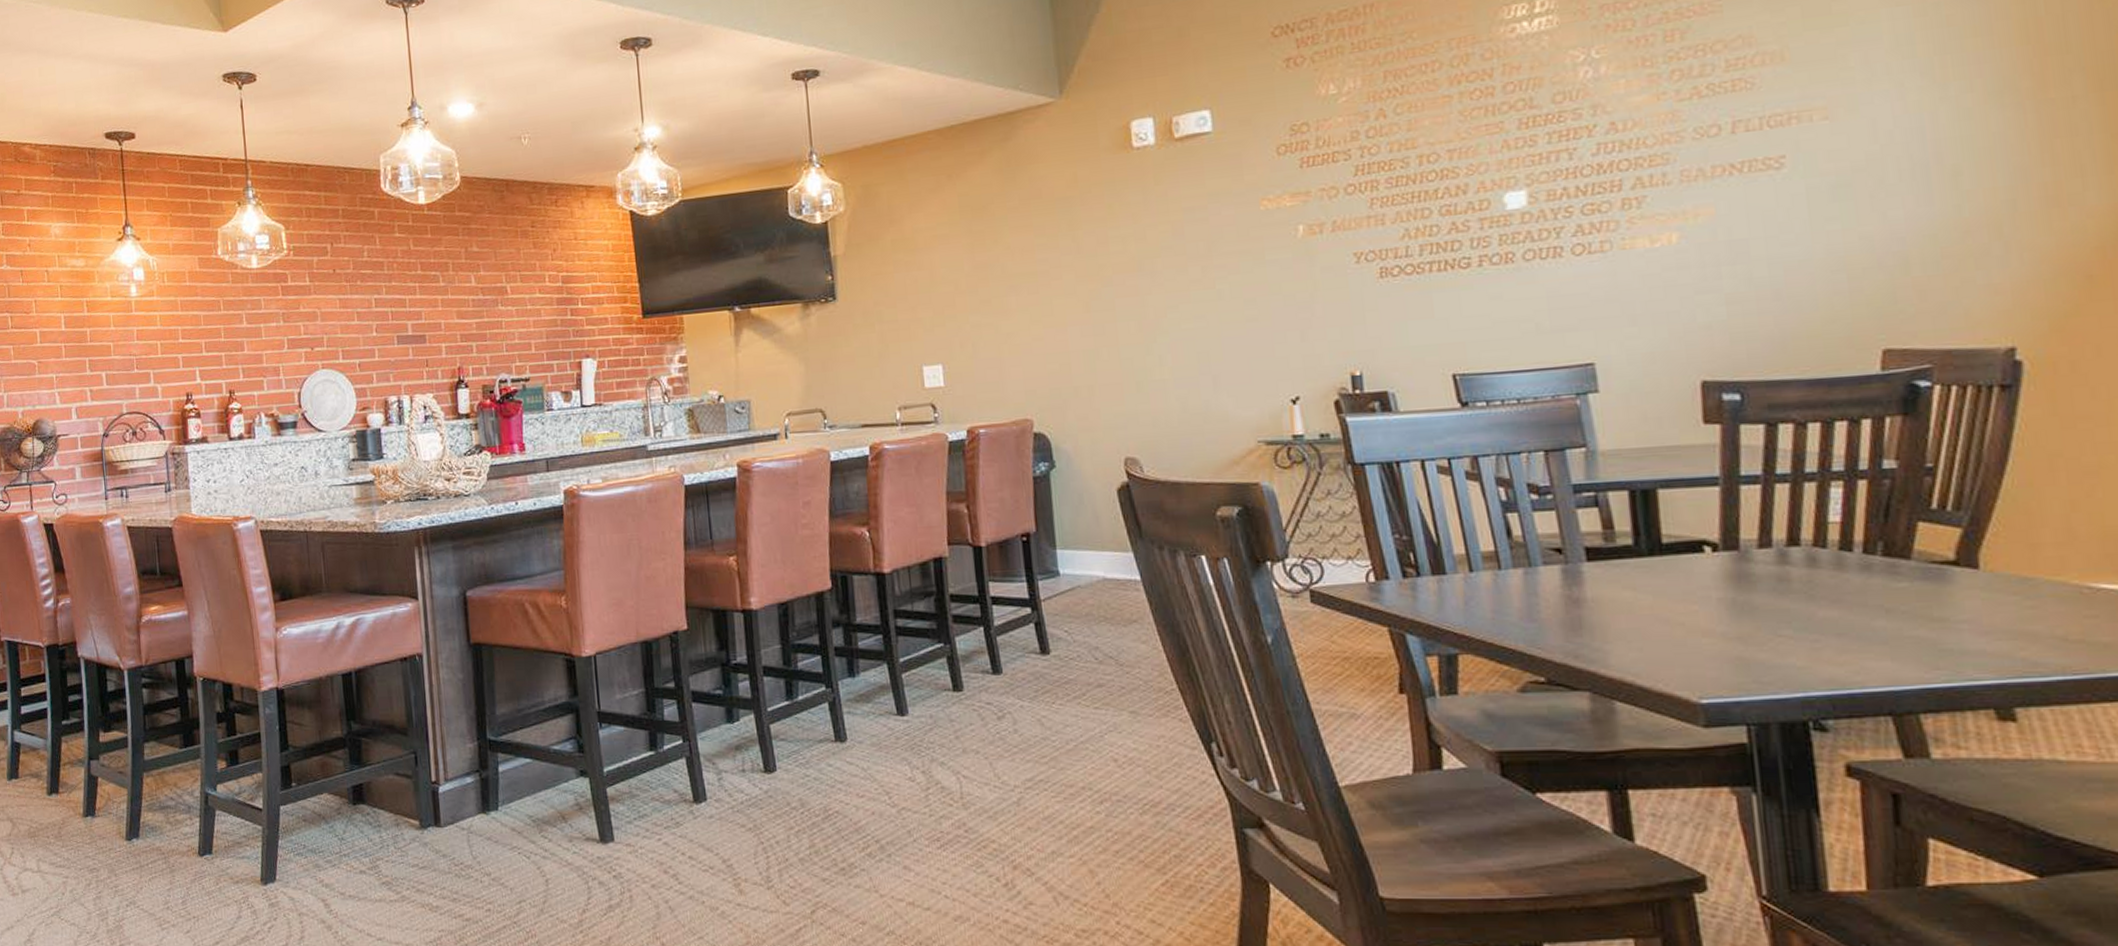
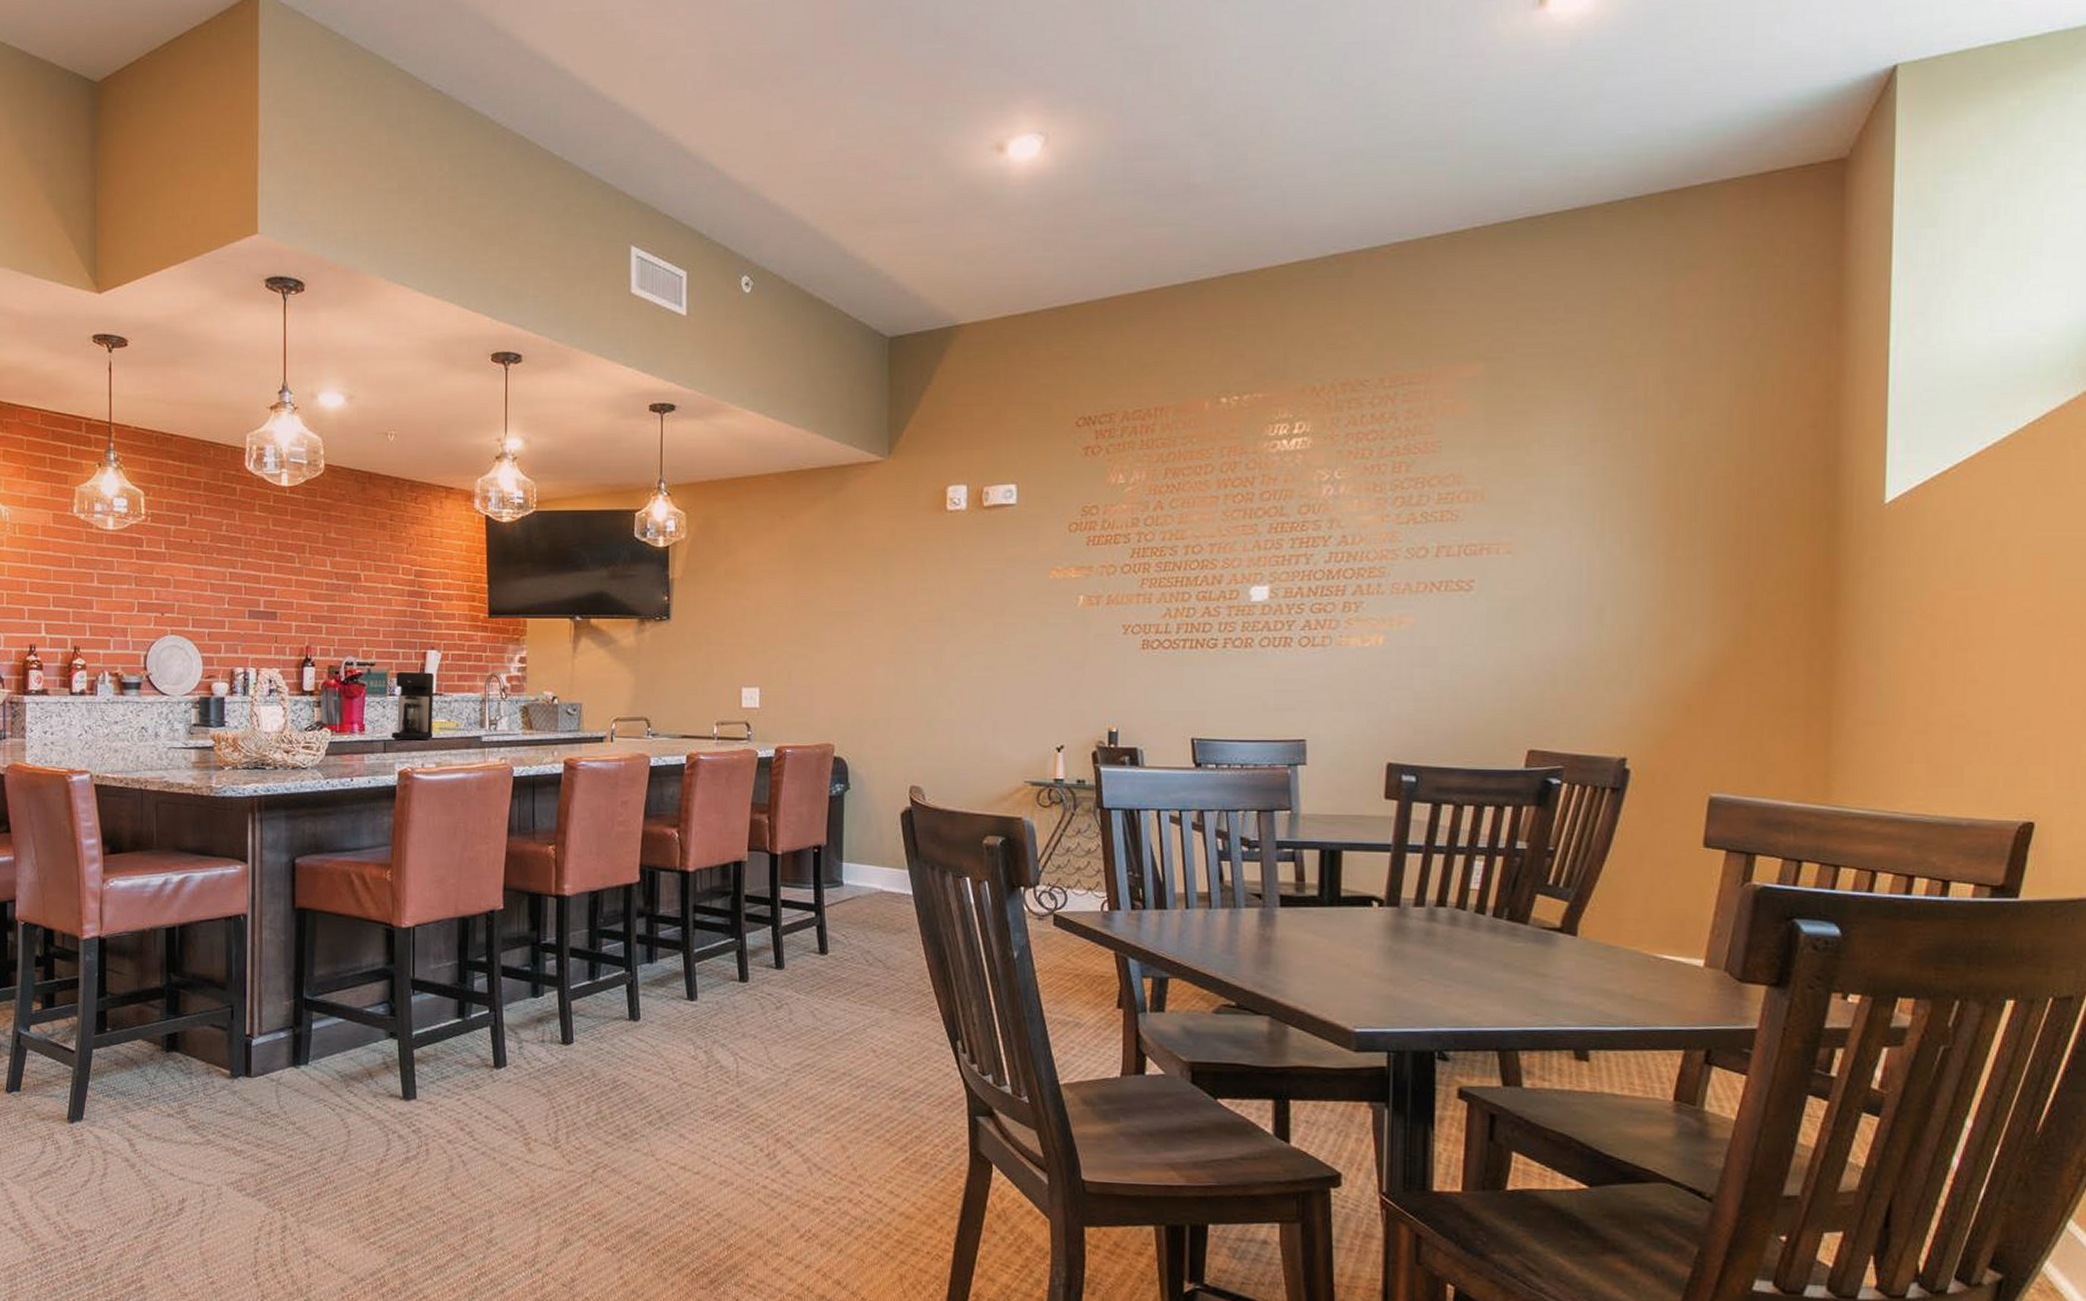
coffee maker: none [552,382,597,457] -> present [391,671,433,740]

